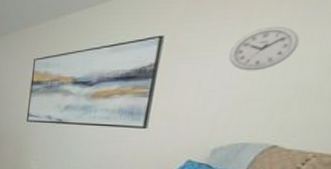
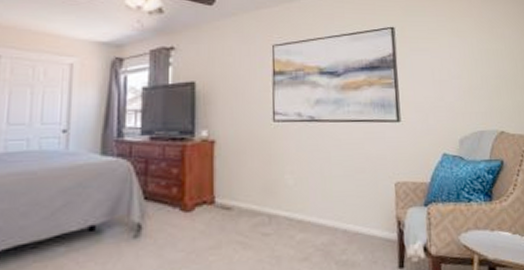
wall clock: present [229,26,300,71] -> none [448,24,492,63]

